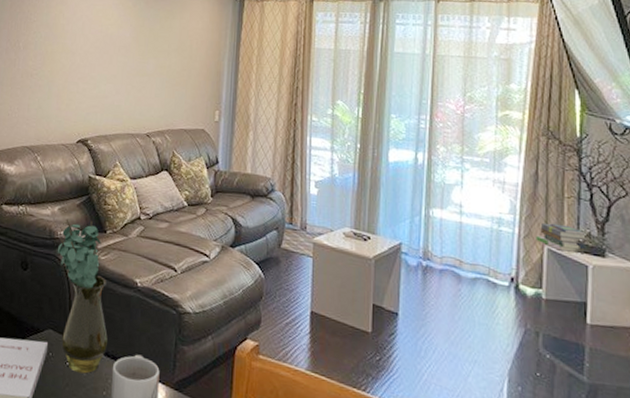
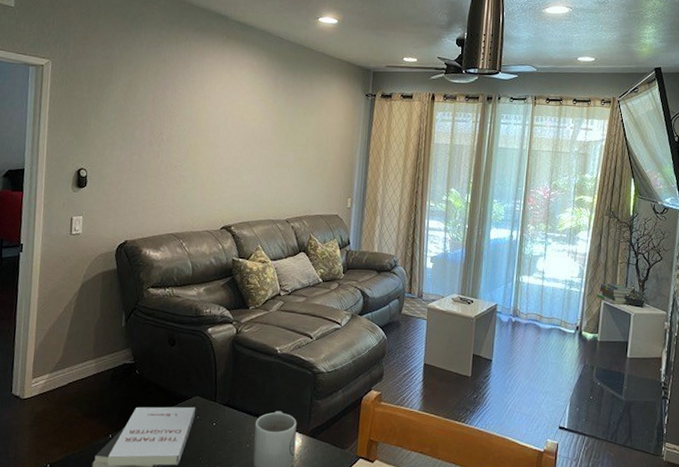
vase: present [57,218,108,374] -> none [203,298,251,431]

